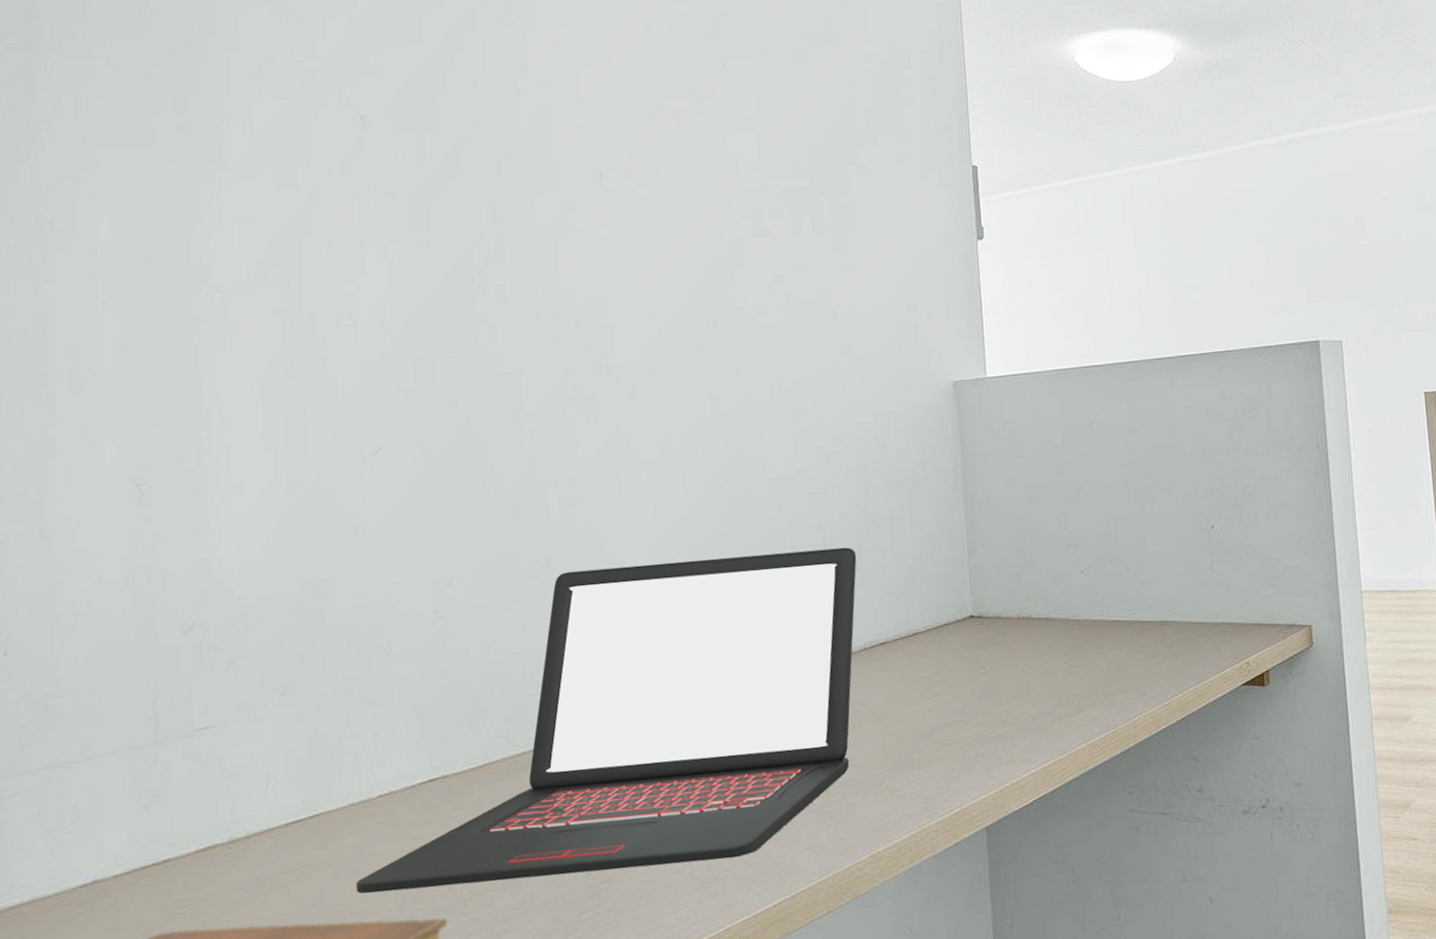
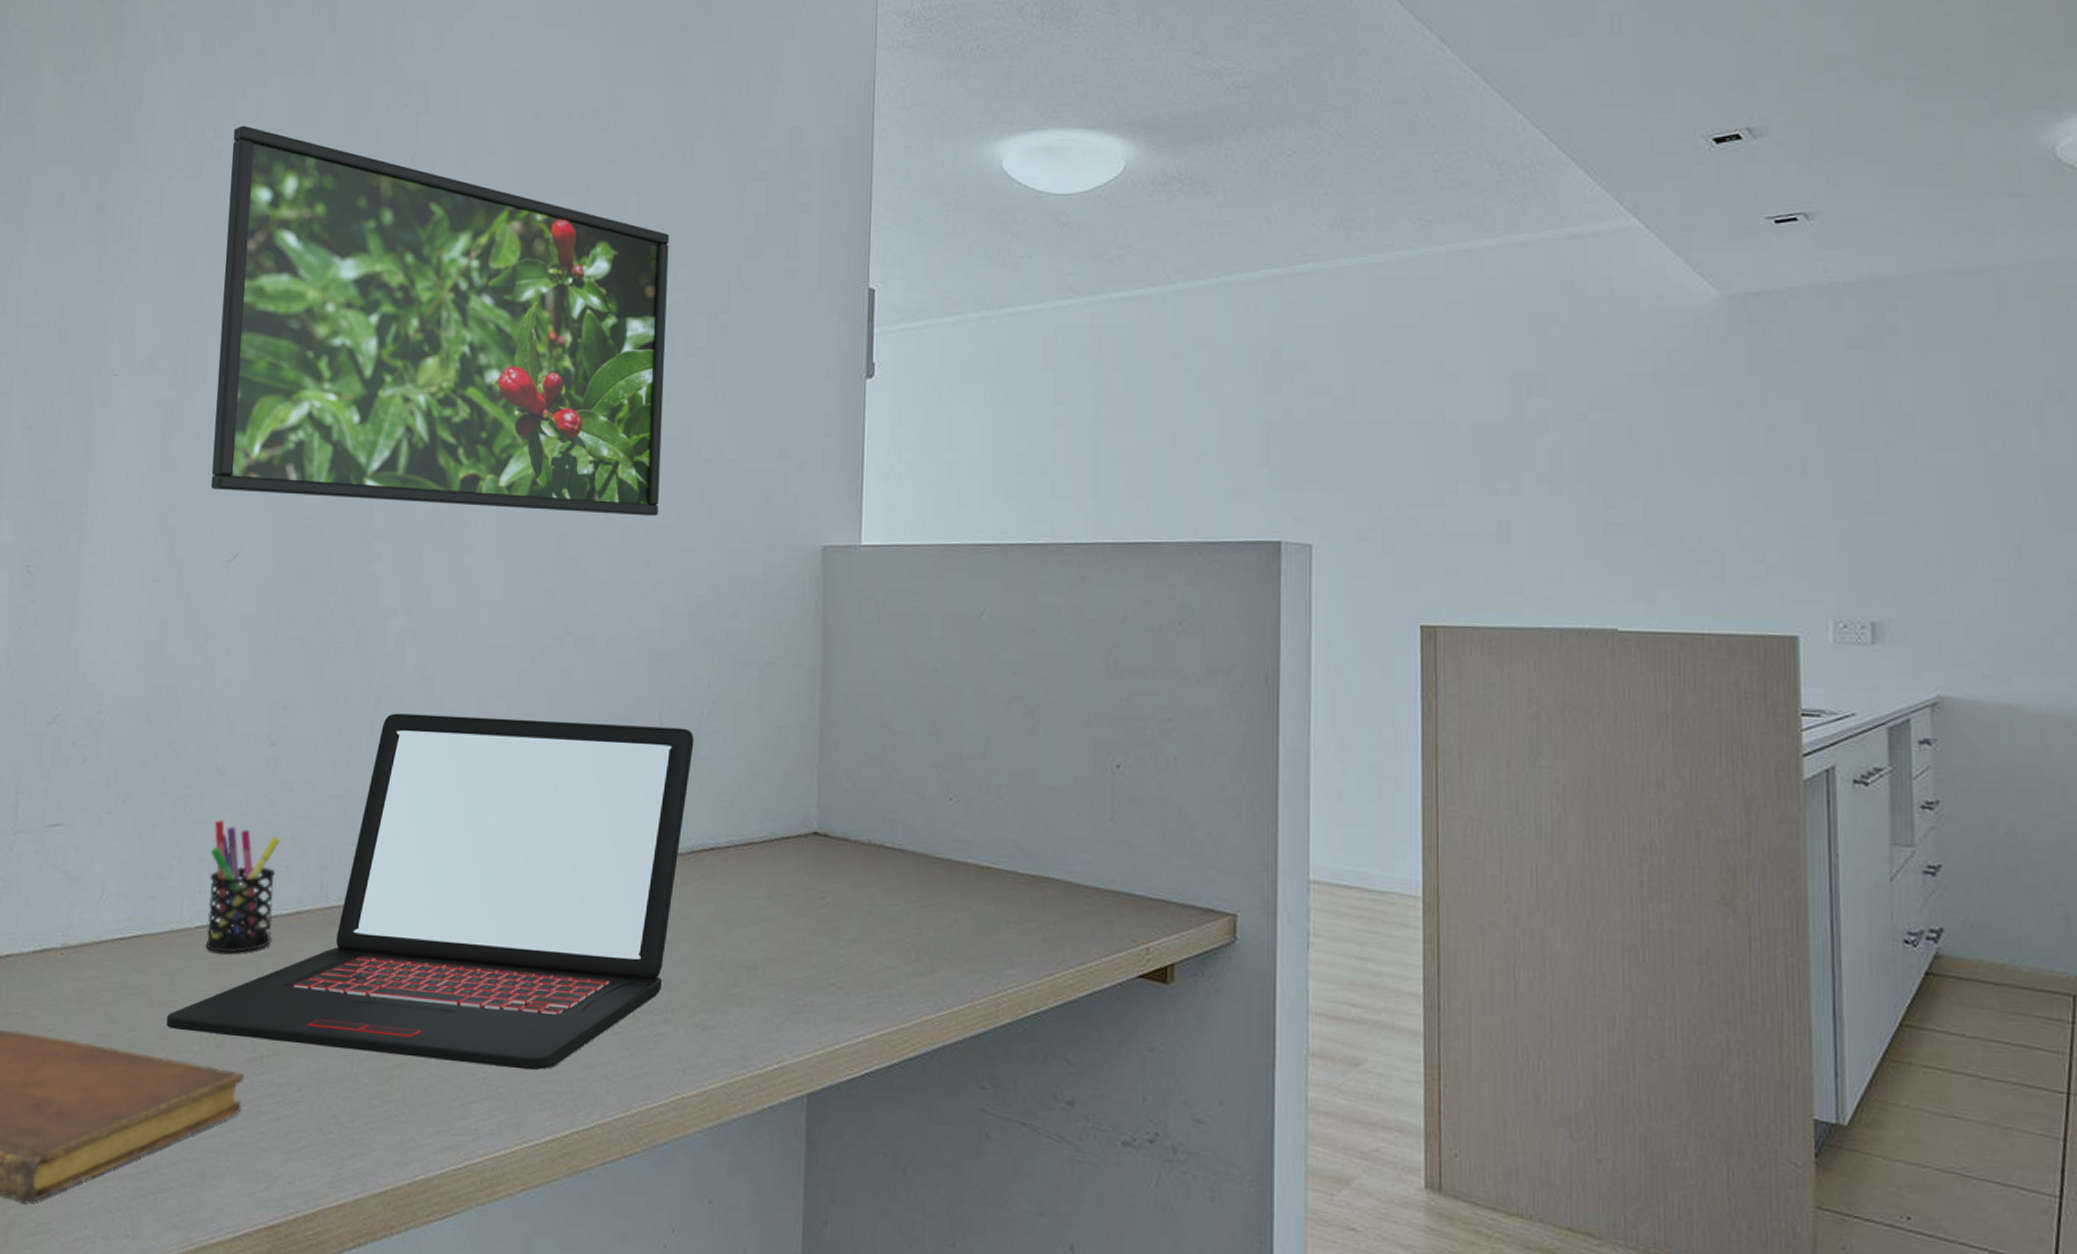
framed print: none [326,44,803,391] -> present [210,125,670,517]
pen holder: none [385,694,461,816] -> present [205,820,281,953]

